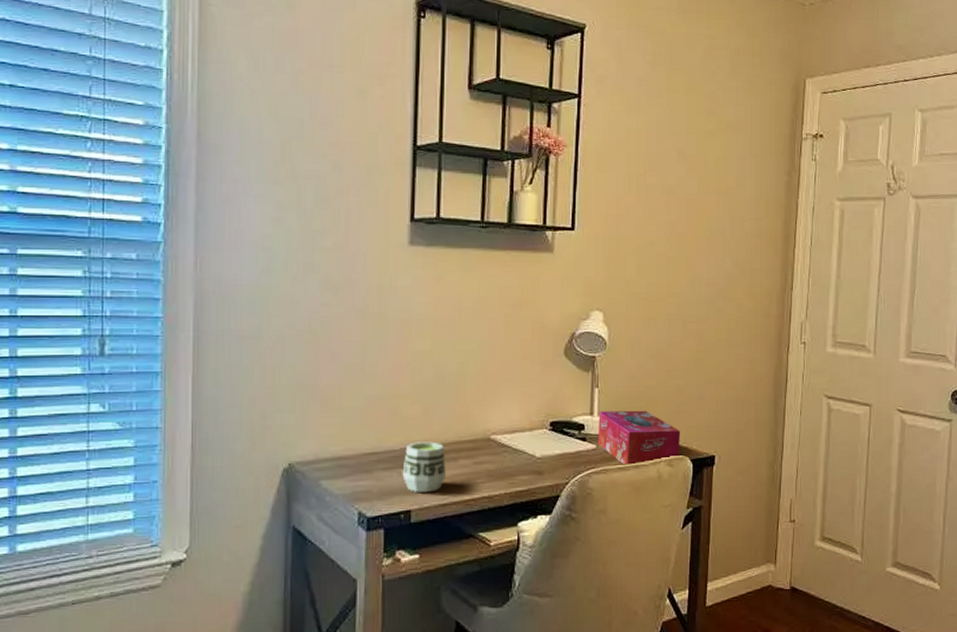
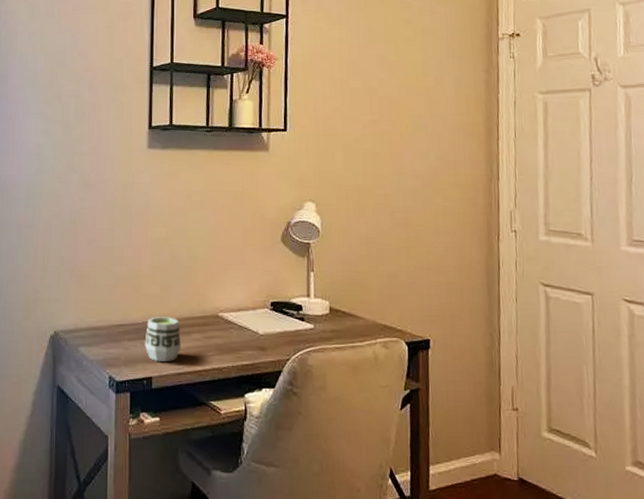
tissue box: present [597,410,681,466] -> none [314,293,395,346]

